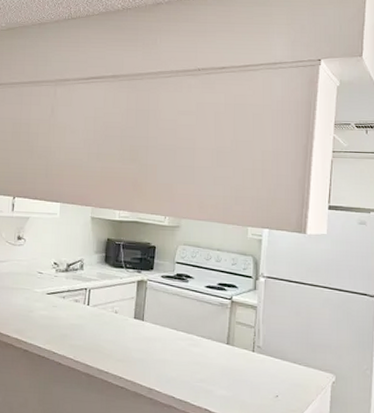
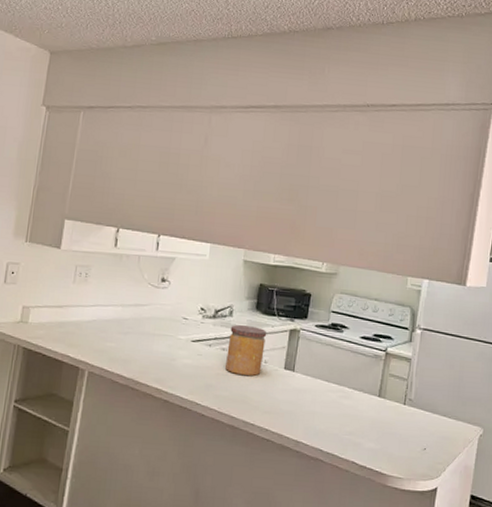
jar: none [79,277,116,326] -> present [225,325,267,376]

